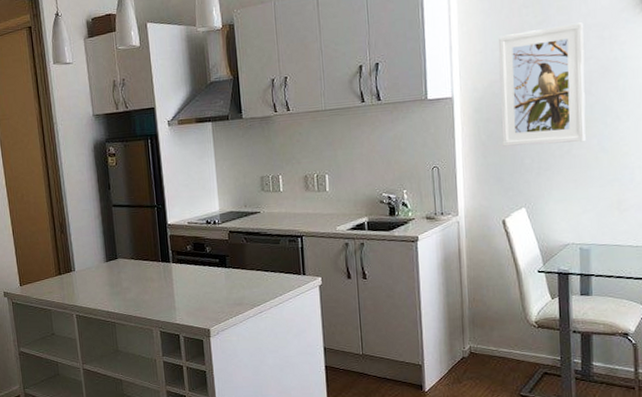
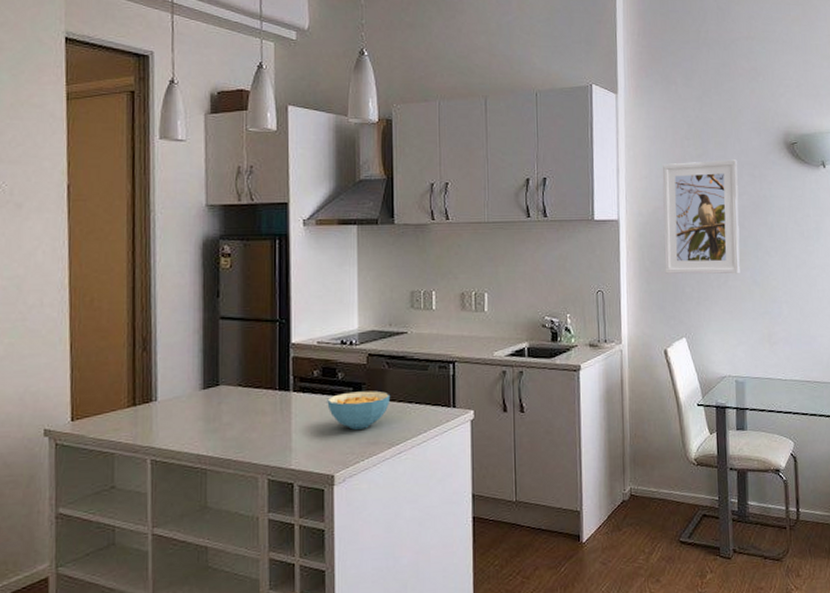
cereal bowl: none [199,261,250,293] -> present [327,390,391,430]

